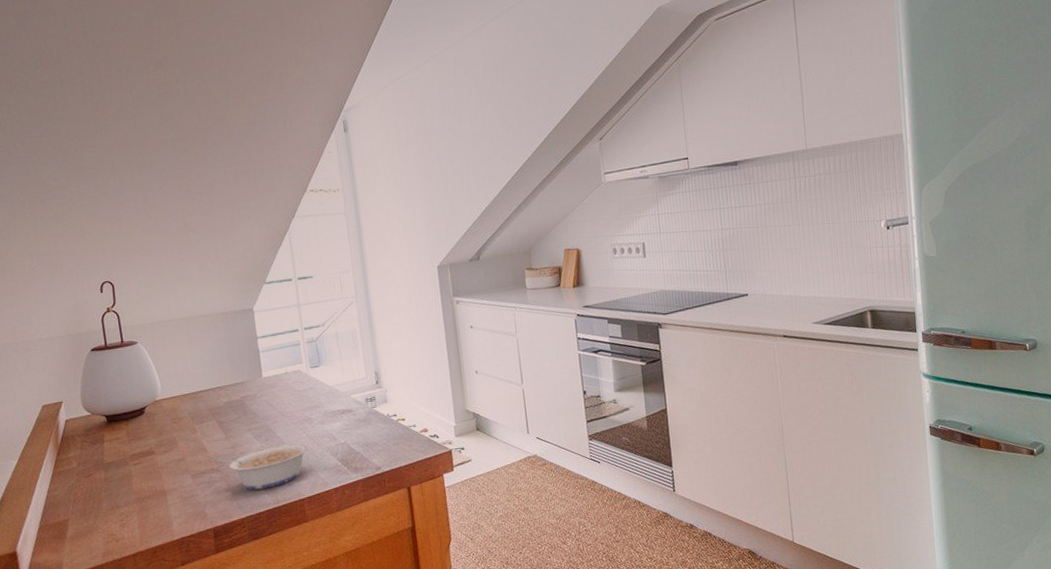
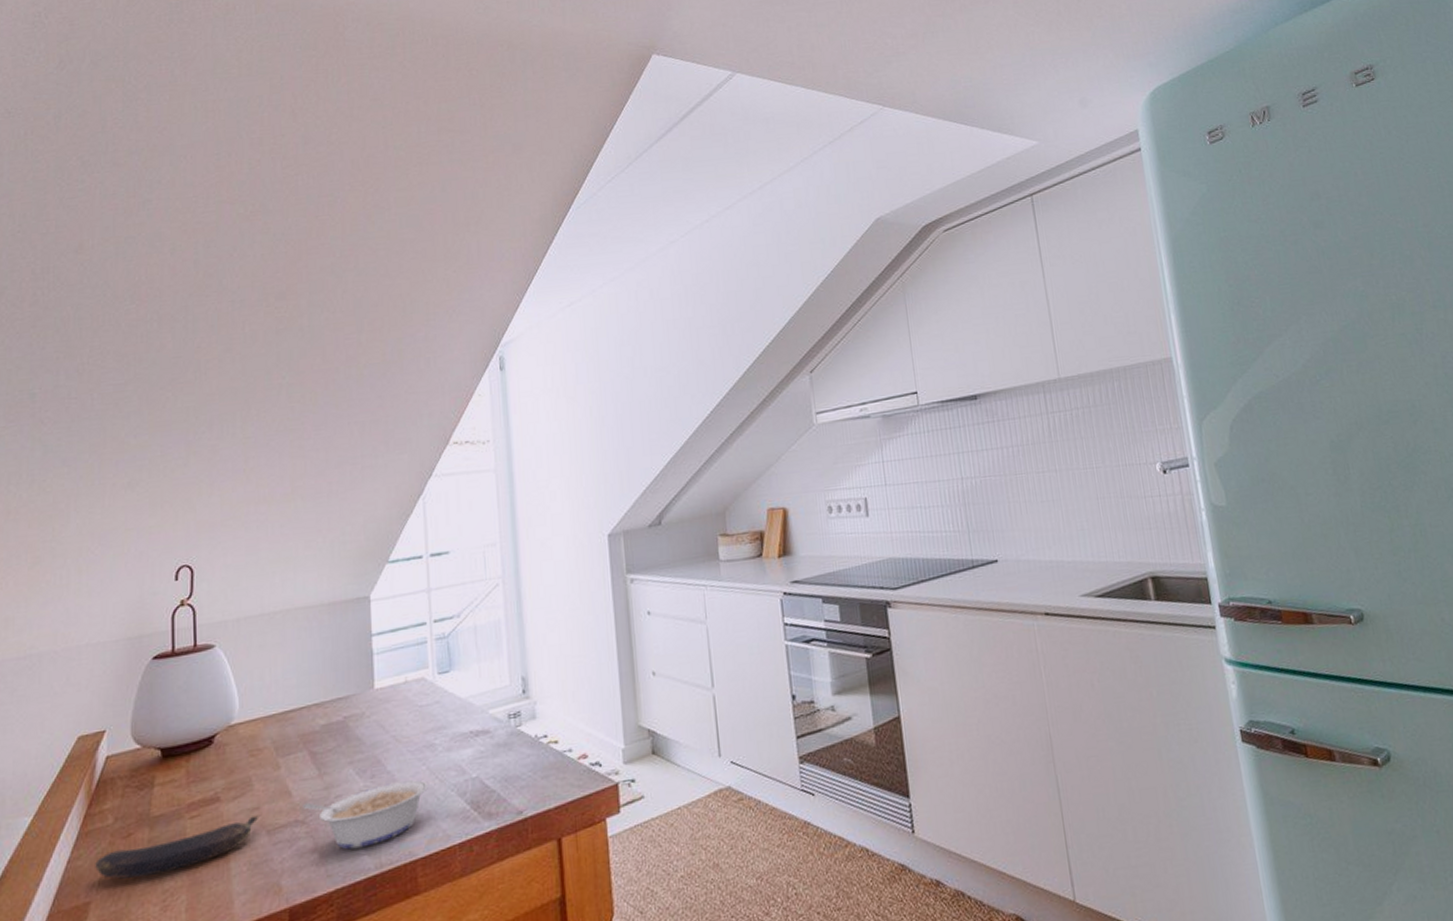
banana: none [68,464,186,505] -> present [95,815,261,879]

